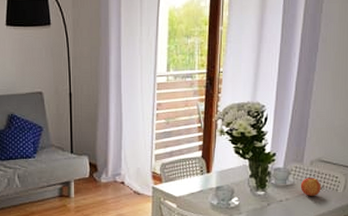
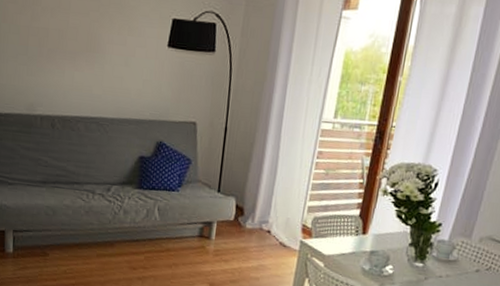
apple: present [300,176,321,196] -> none [464,255,488,277]

